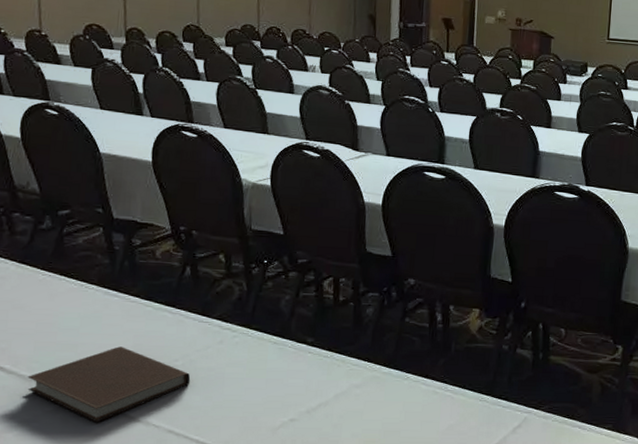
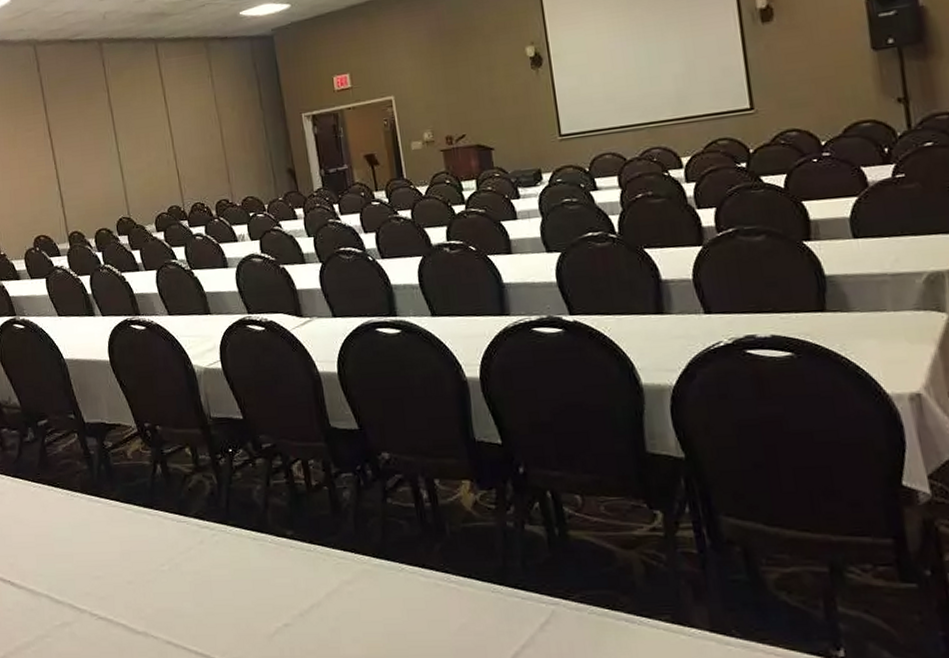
notebook: present [27,346,191,423] -> none [35,554,180,636]

